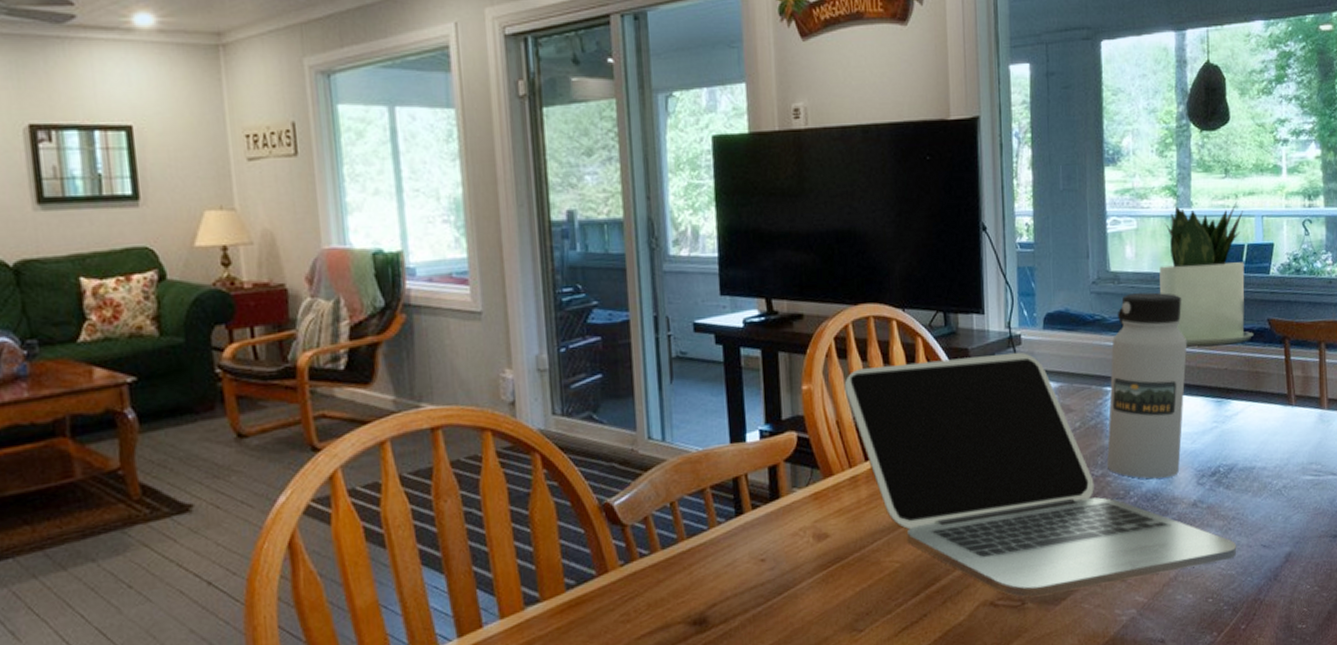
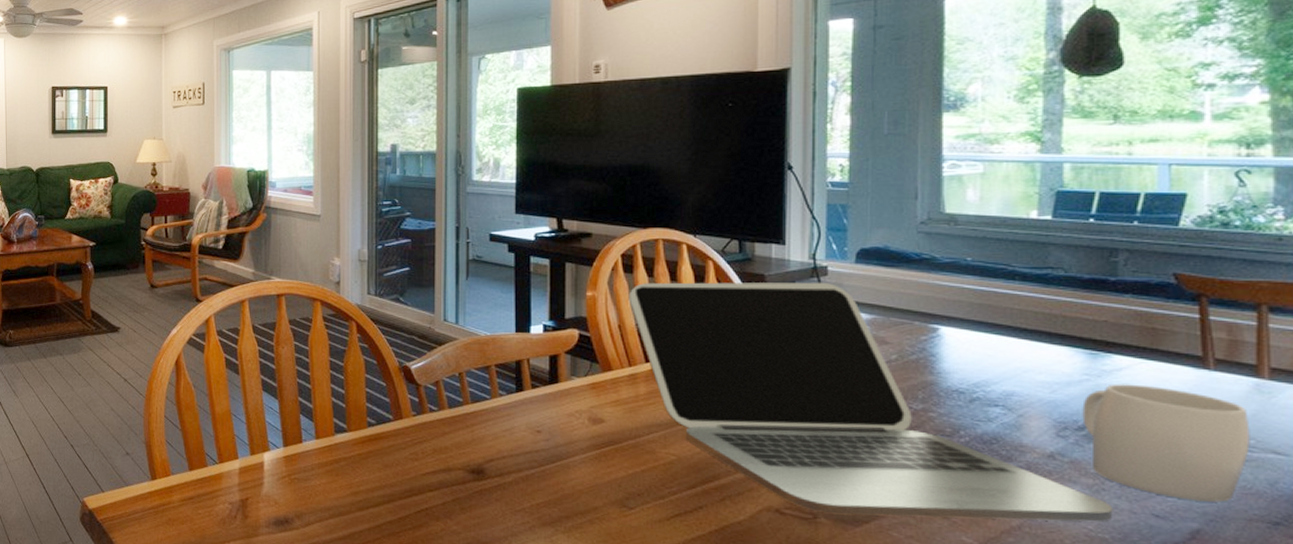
water bottle: present [1106,292,1187,479] -> none [929,236,1049,424]
planter: present [1159,202,1255,347] -> none [1011,149,1152,296]
mug: none [1213,426,1318,528] -> present [1082,384,1250,503]

